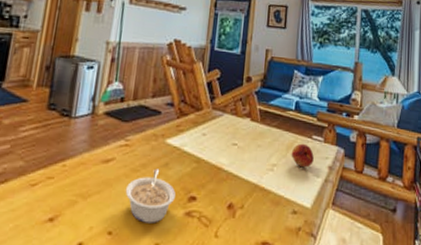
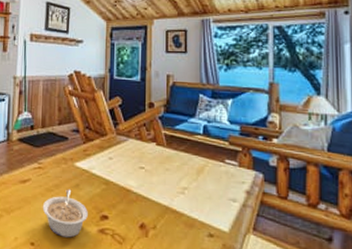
fruit: present [291,143,314,168] -> none [202,167,228,192]

